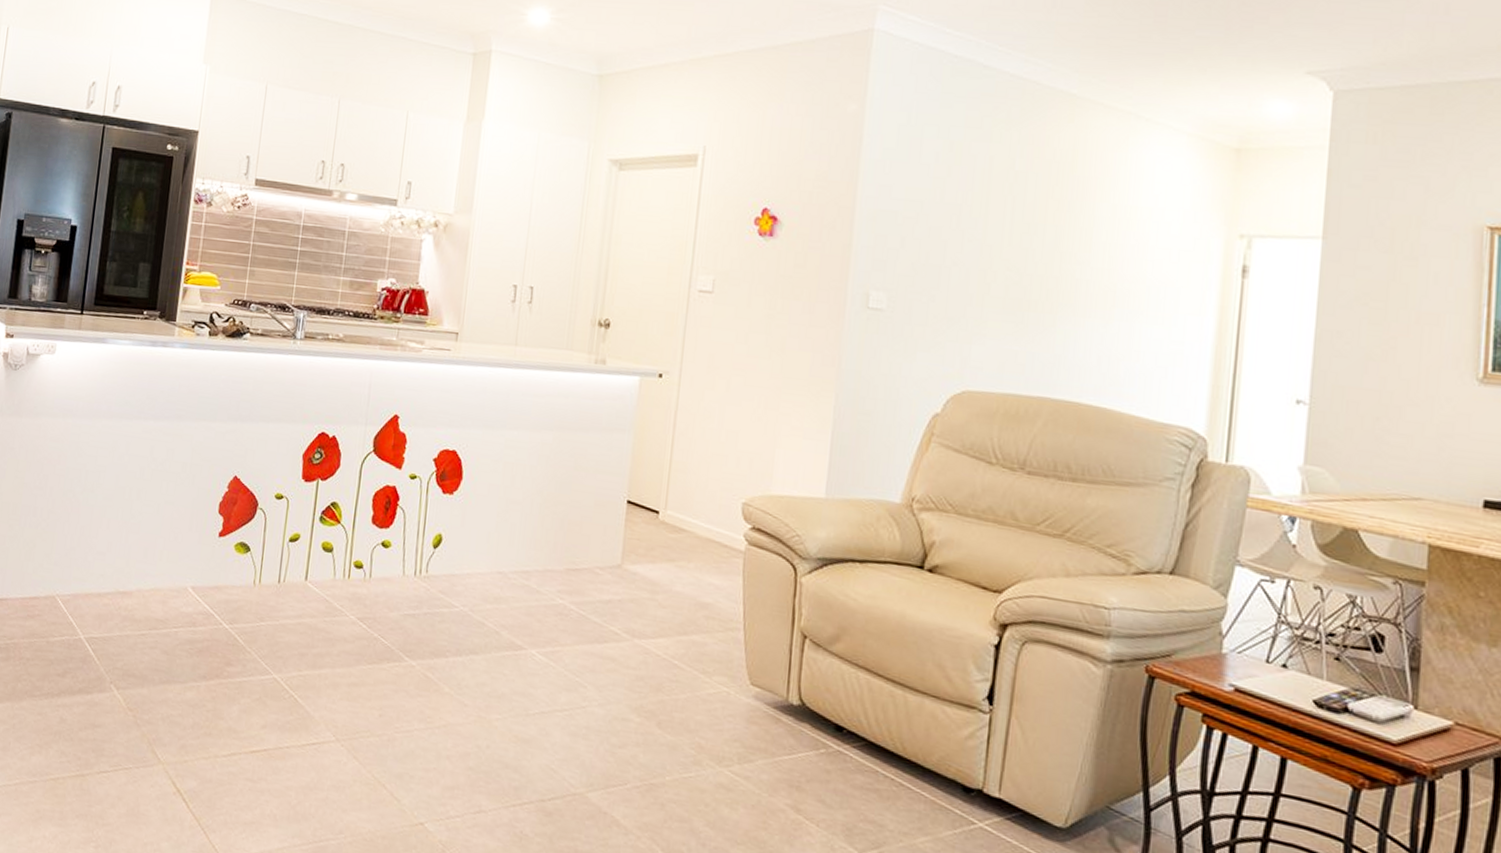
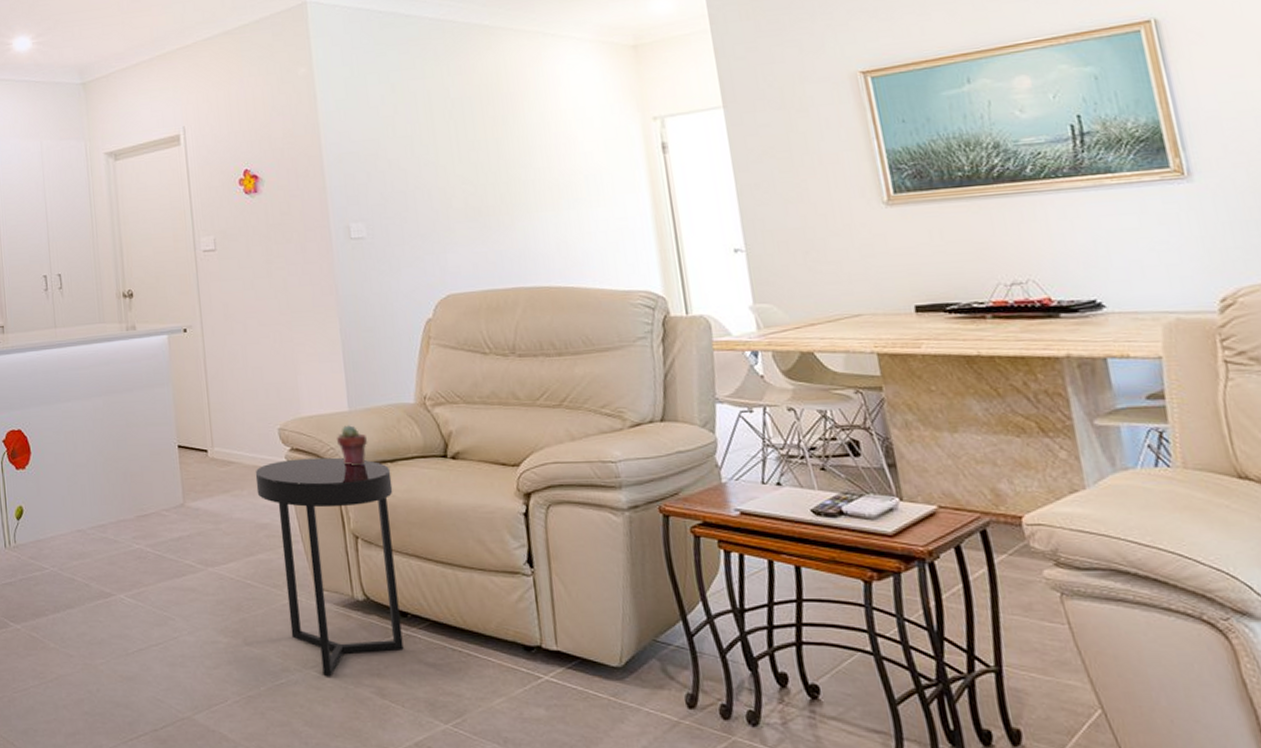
side table: none [704,538,858,779] -> present [255,457,404,676]
potted succulent: none [805,513,840,560] -> present [337,425,368,465]

